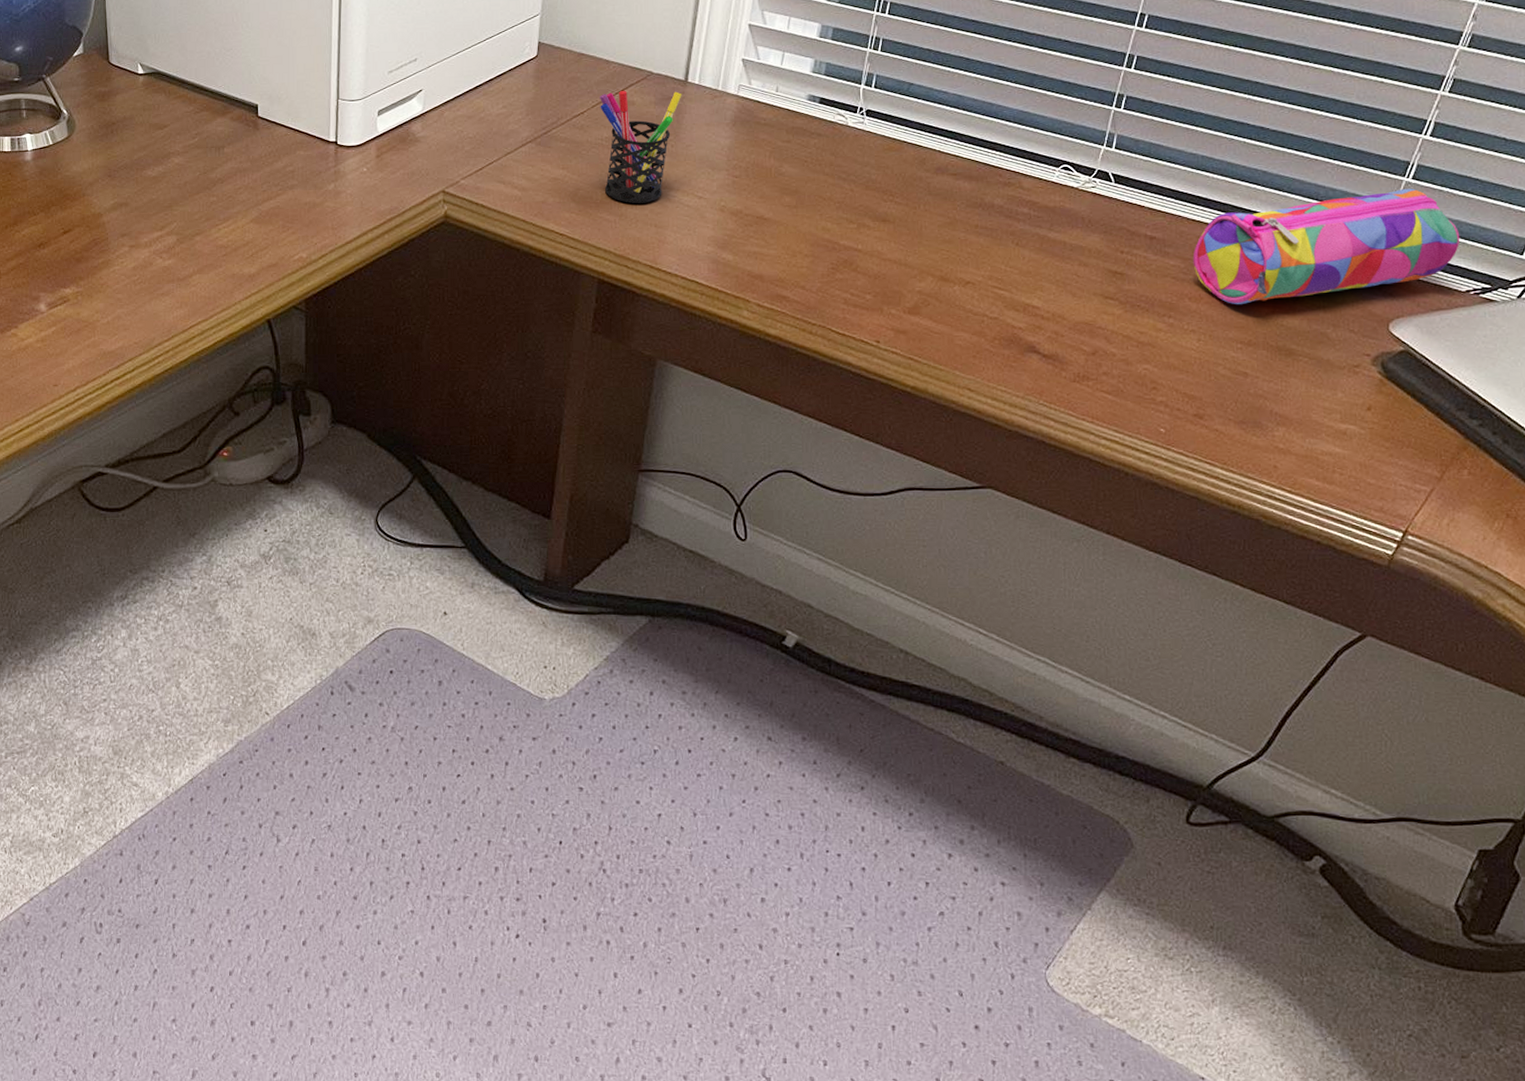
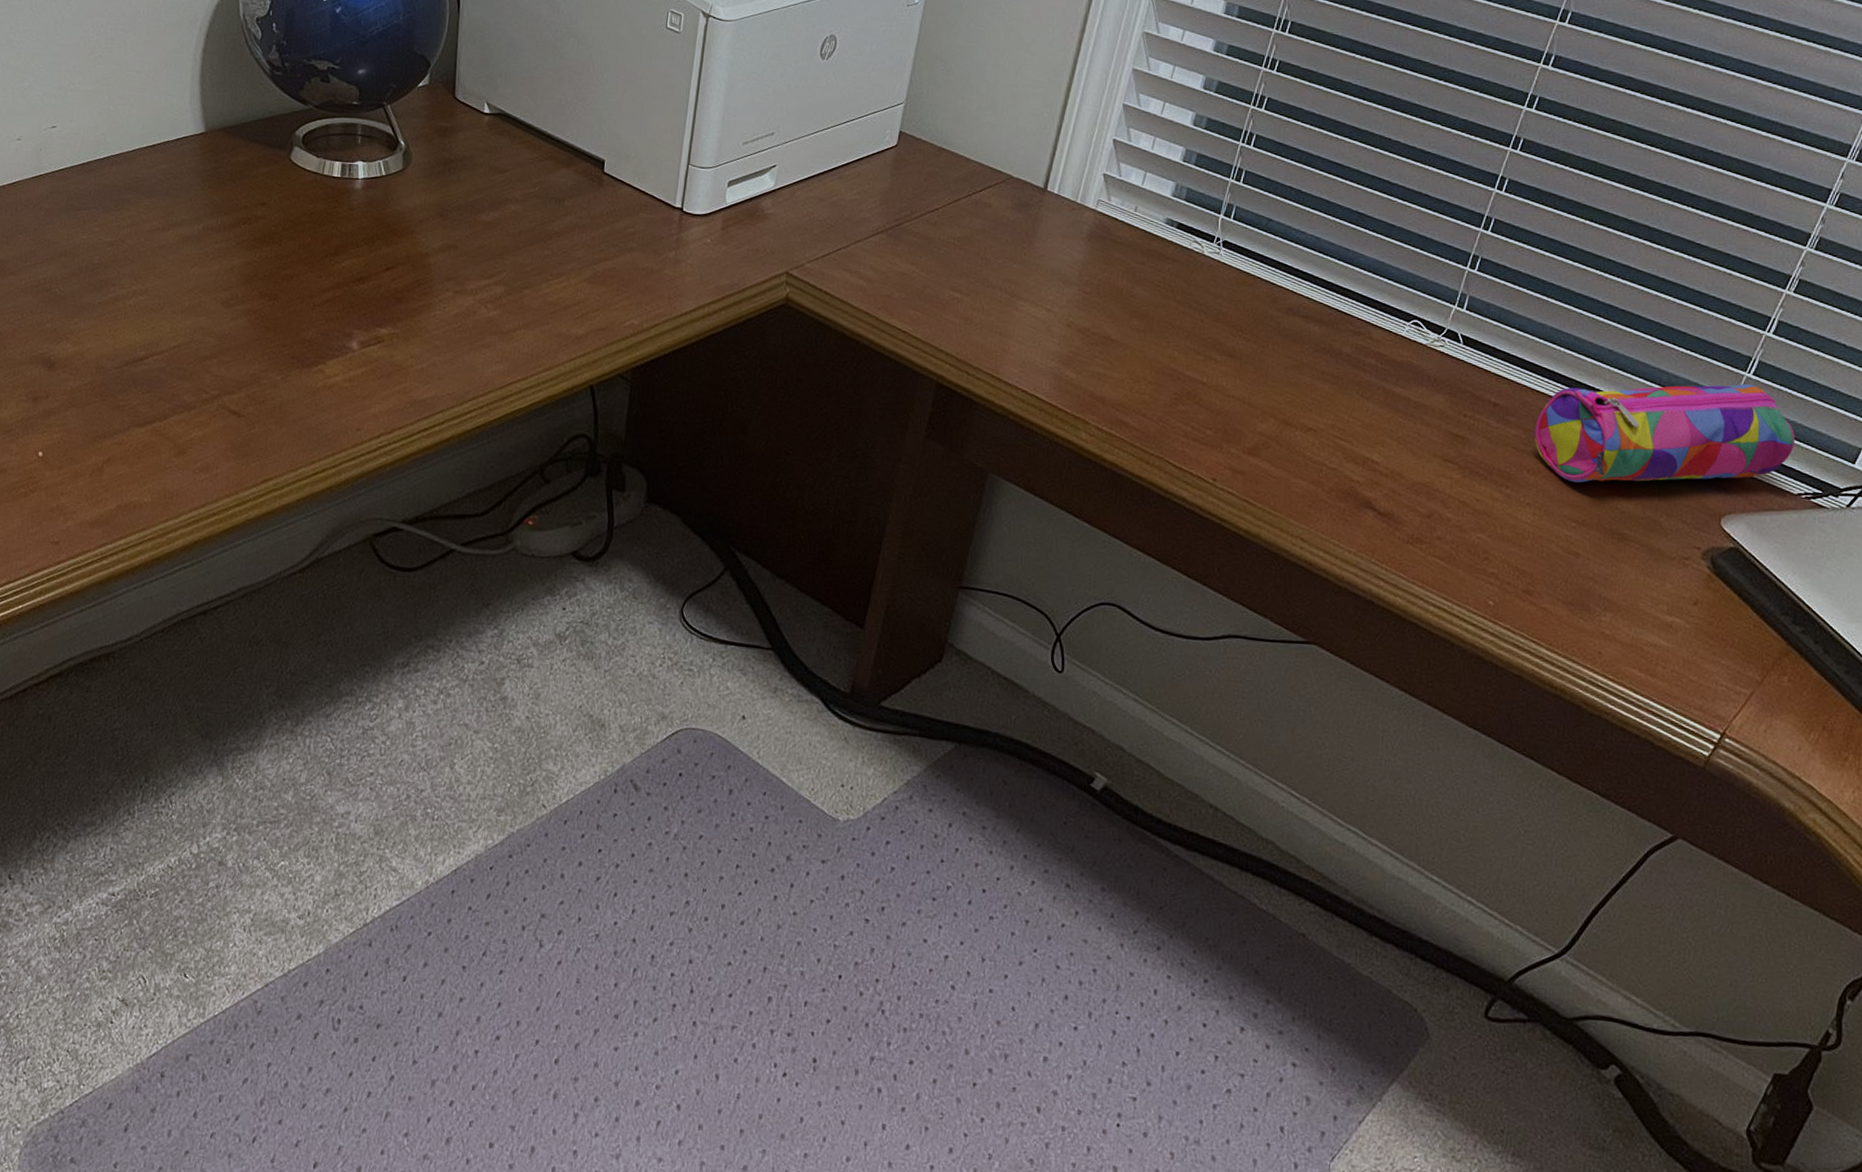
pen holder: present [600,91,682,203] -> none [953,191,1040,310]

